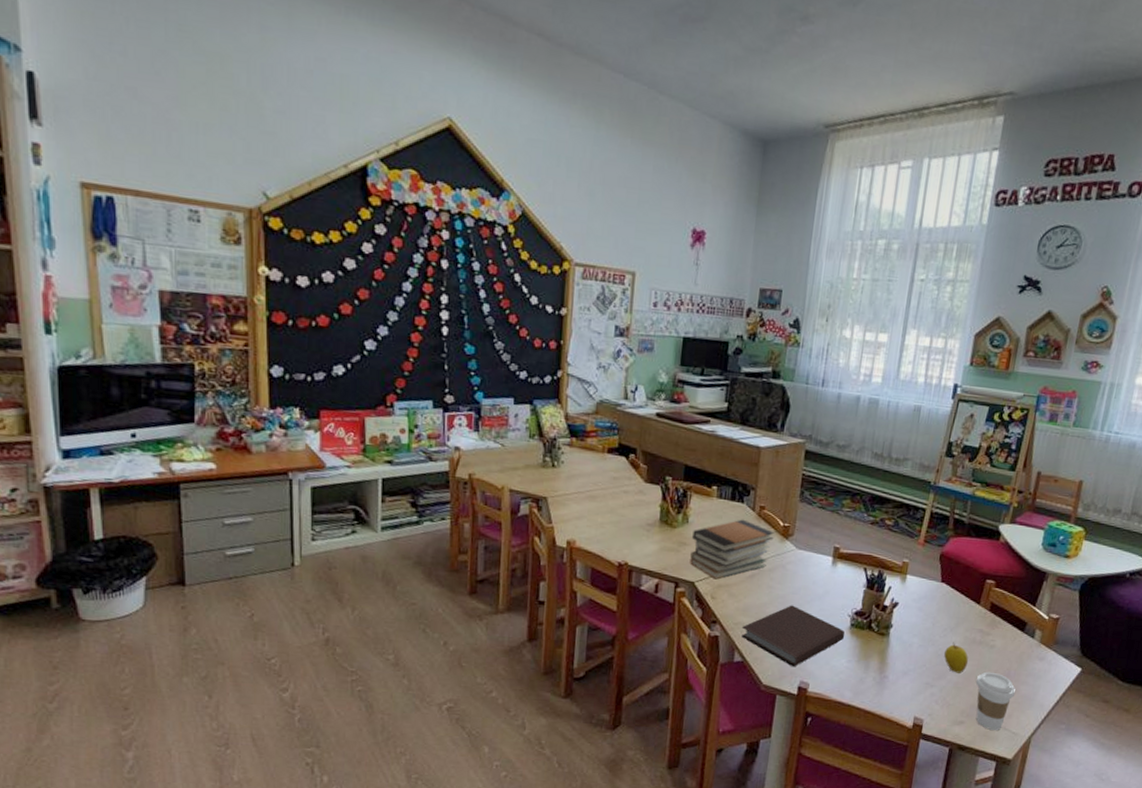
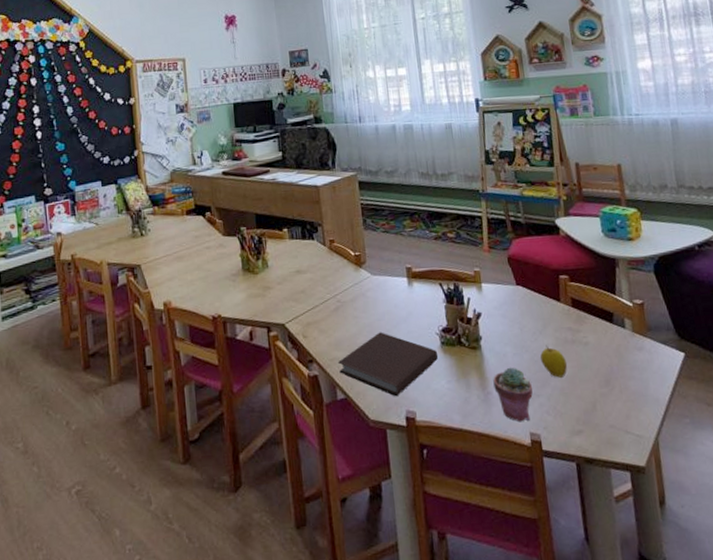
book stack: present [690,519,774,580] -> none [273,255,348,318]
potted succulent: none [891,656,929,707] -> present [493,367,533,422]
coffee cup: present [975,671,1016,730] -> none [580,371,626,436]

